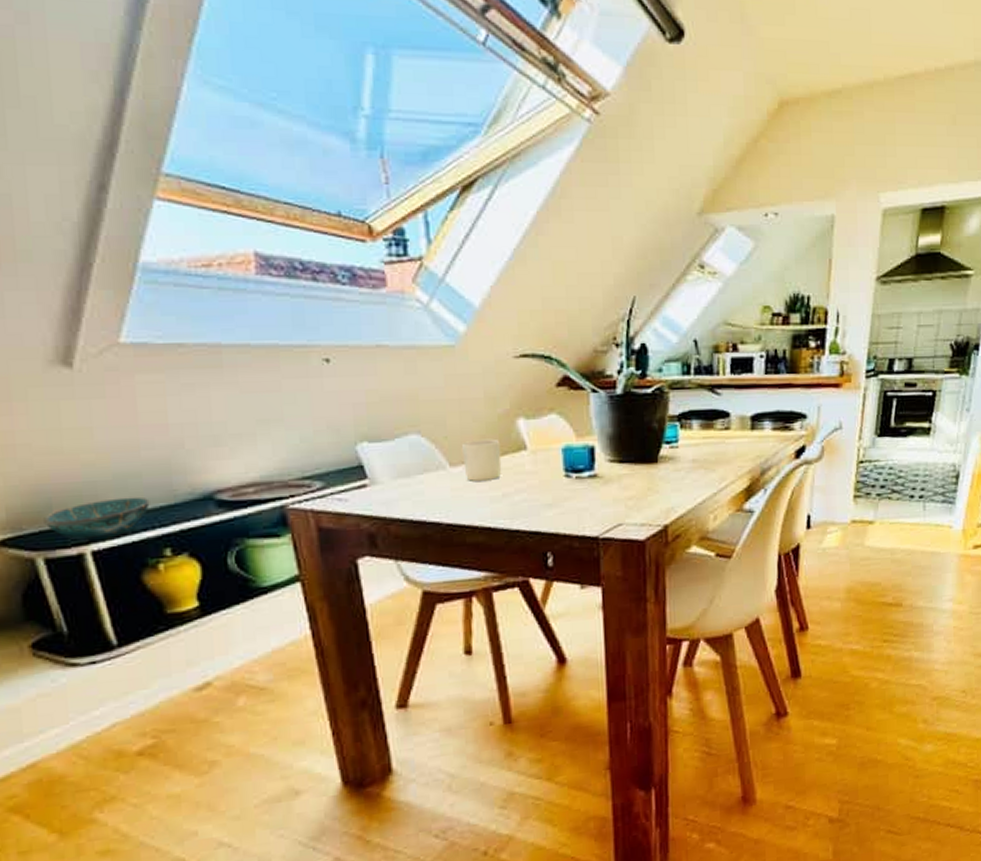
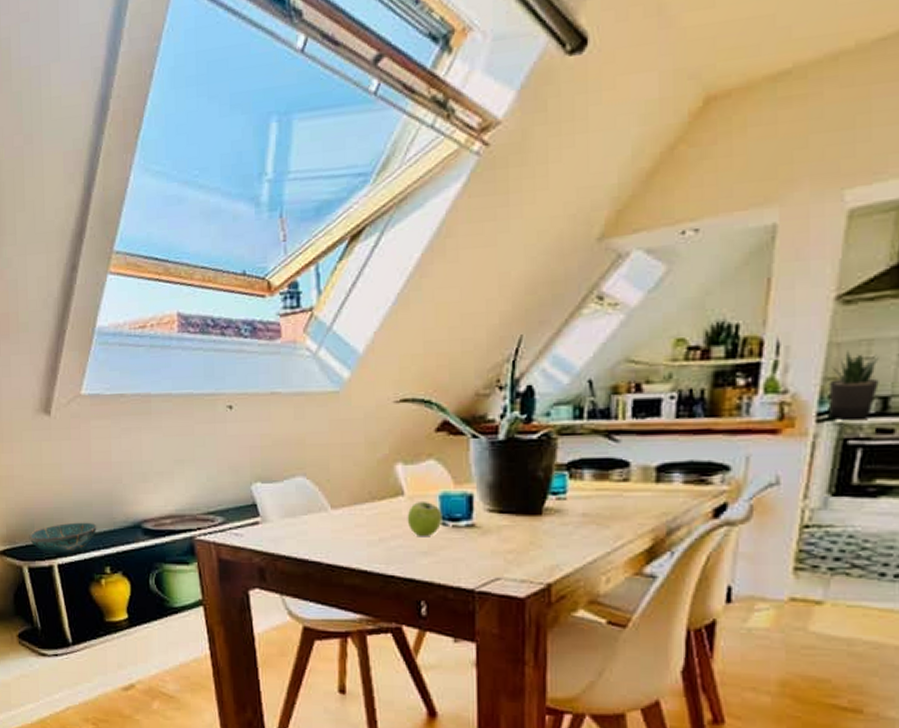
mug: present [462,438,502,481] -> none [343,483,379,524]
fruit: none [530,455,566,489] -> present [407,502,442,536]
planter: none [873,321,906,376] -> present [828,351,879,420]

